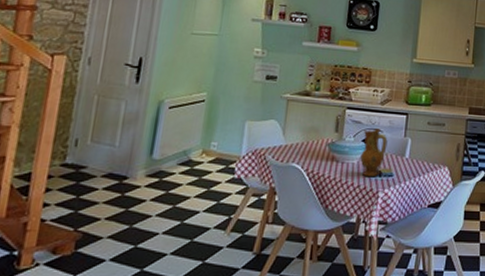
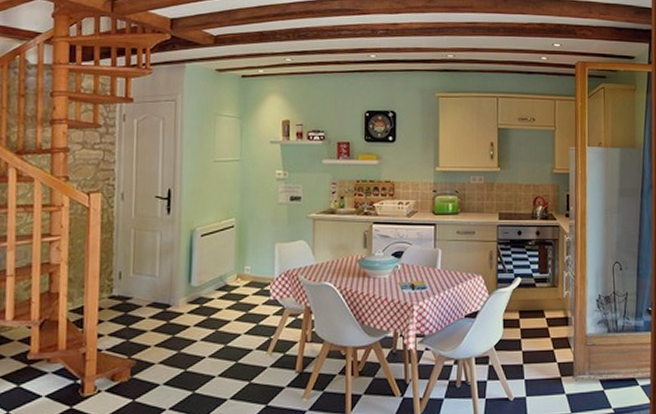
ceramic jug: present [360,127,388,177] -> none [392,240,418,291]

